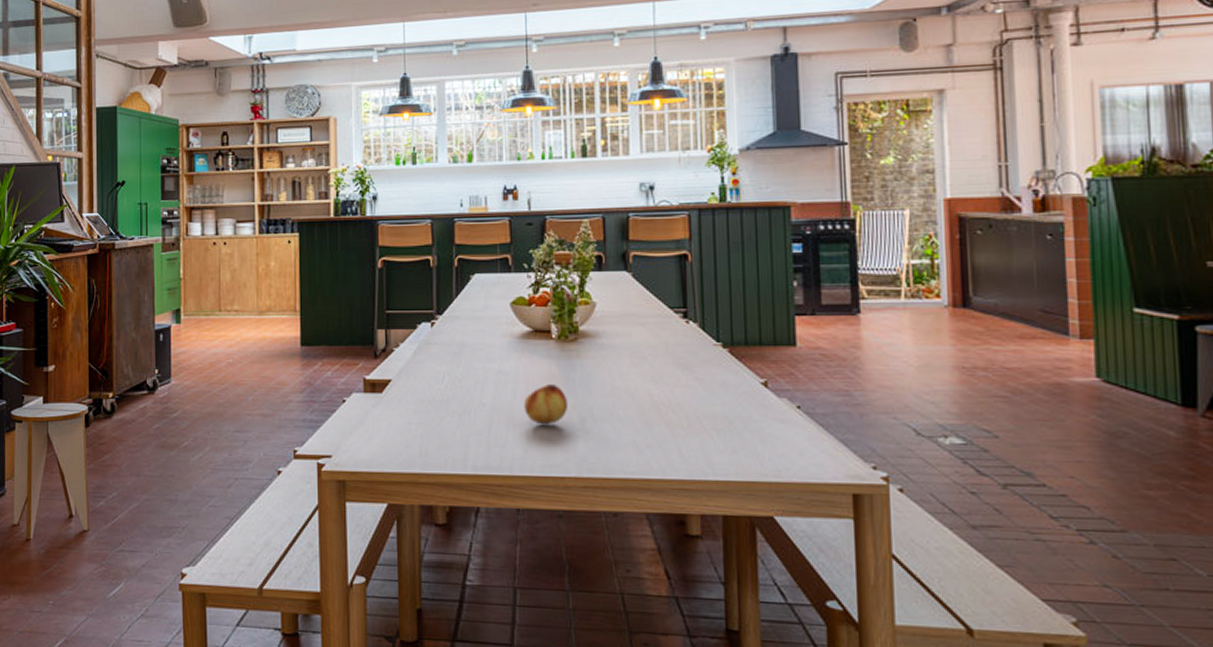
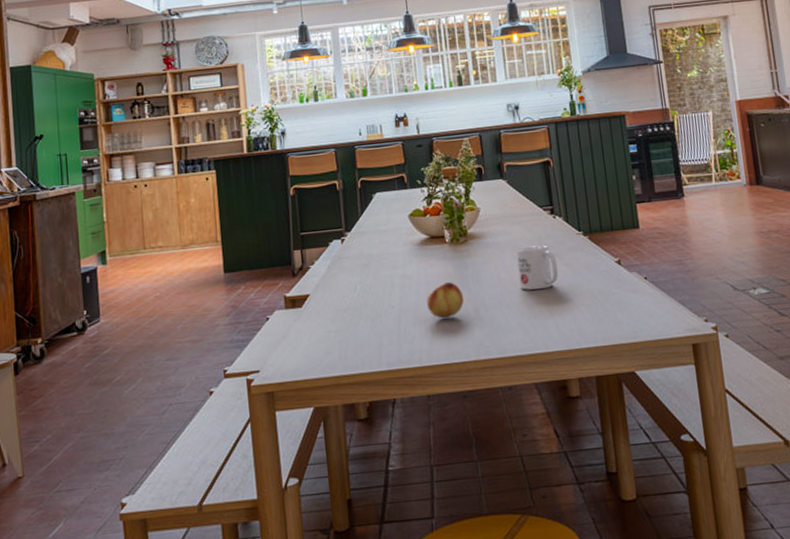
mug: none [636,353,687,404] -> present [516,245,559,290]

